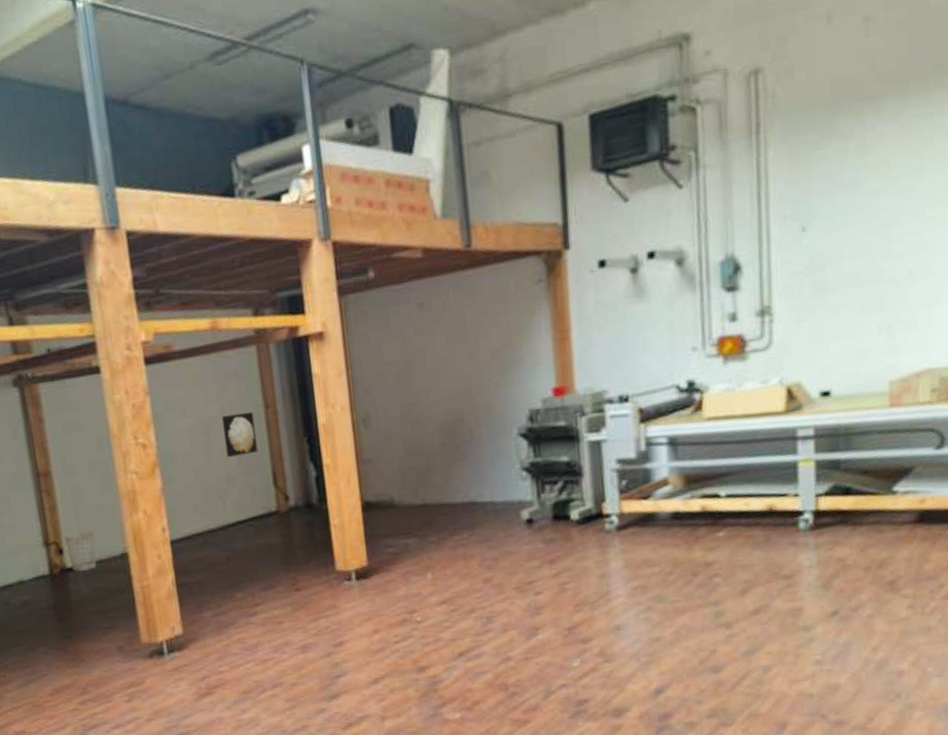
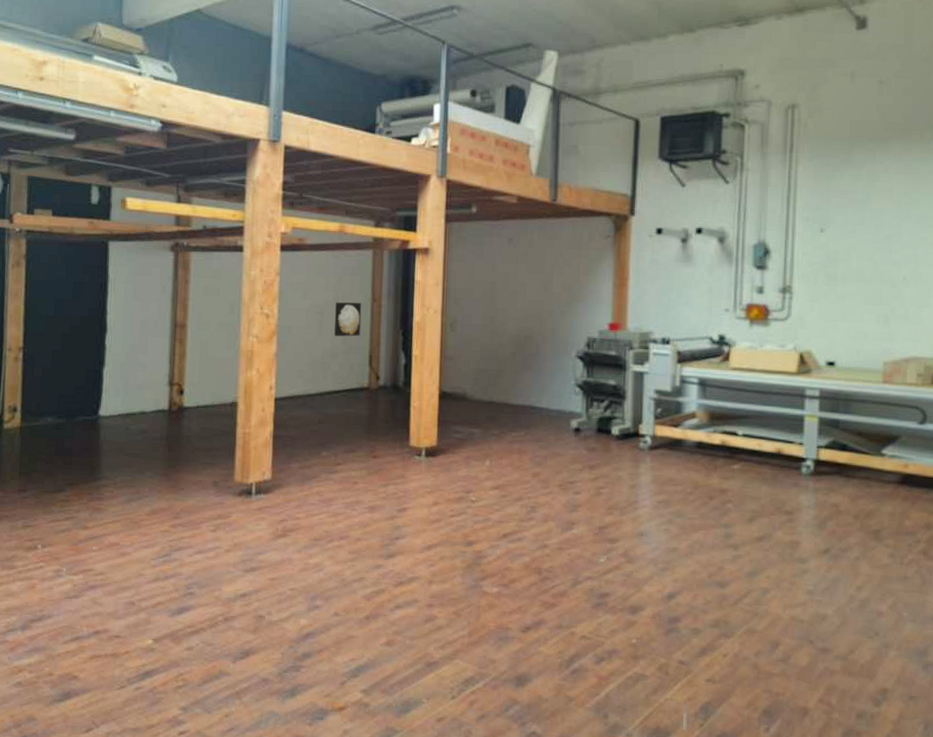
wastebasket: present [64,531,97,572] -> none [186,378,213,413]

